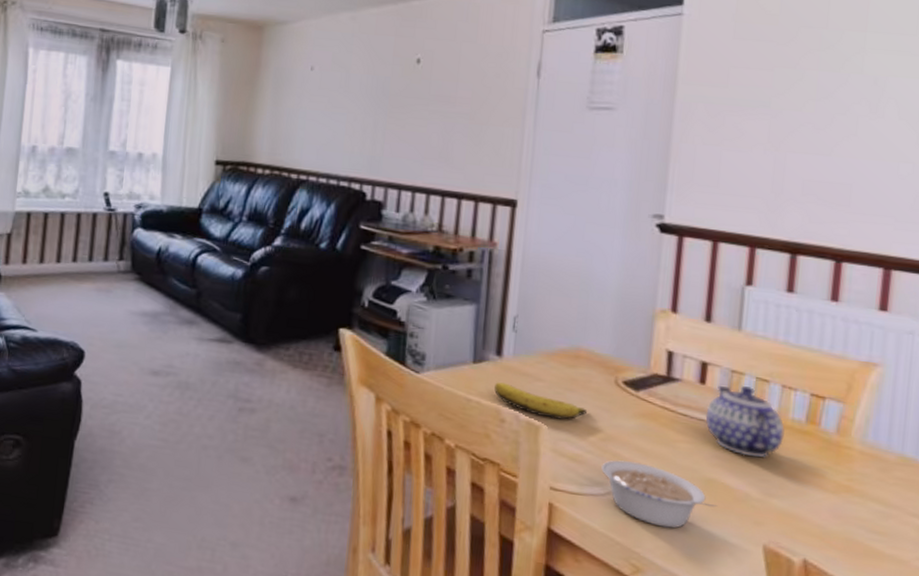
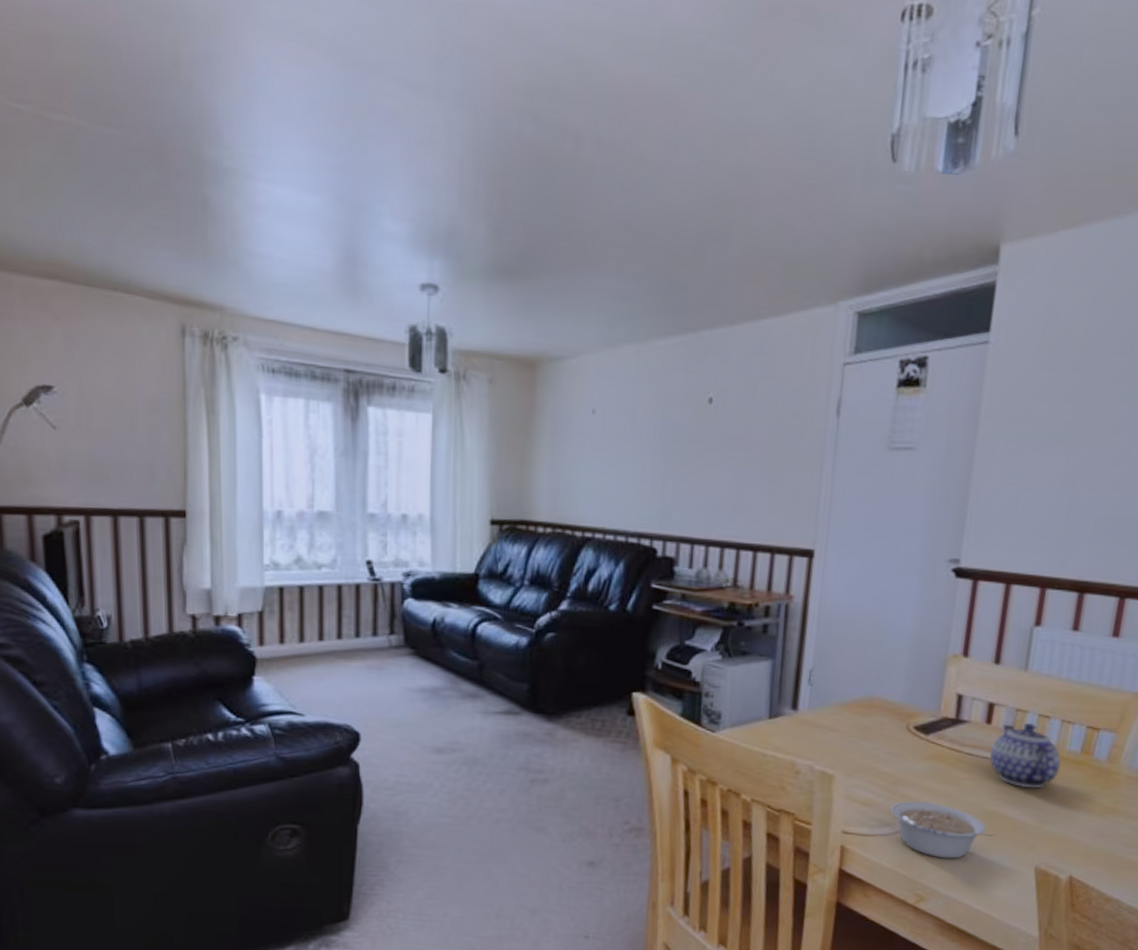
banana: present [494,382,587,419] -> none [790,736,879,767]

